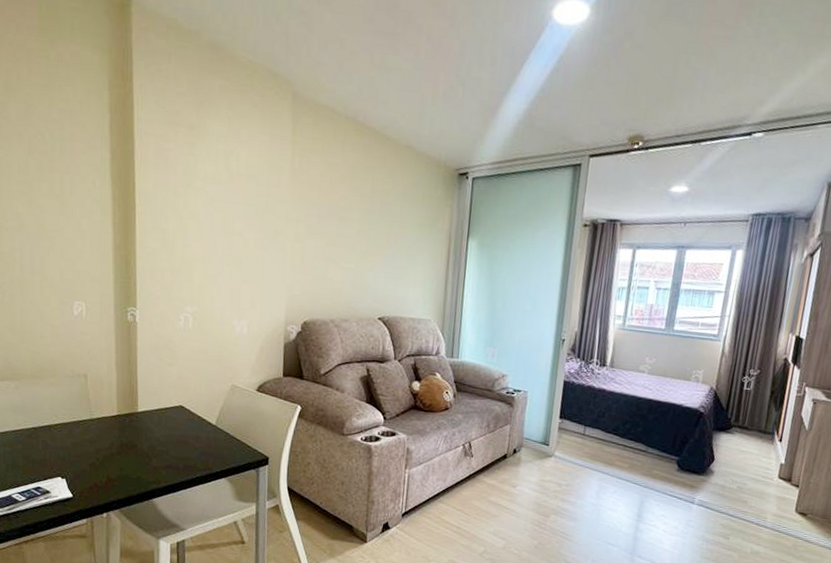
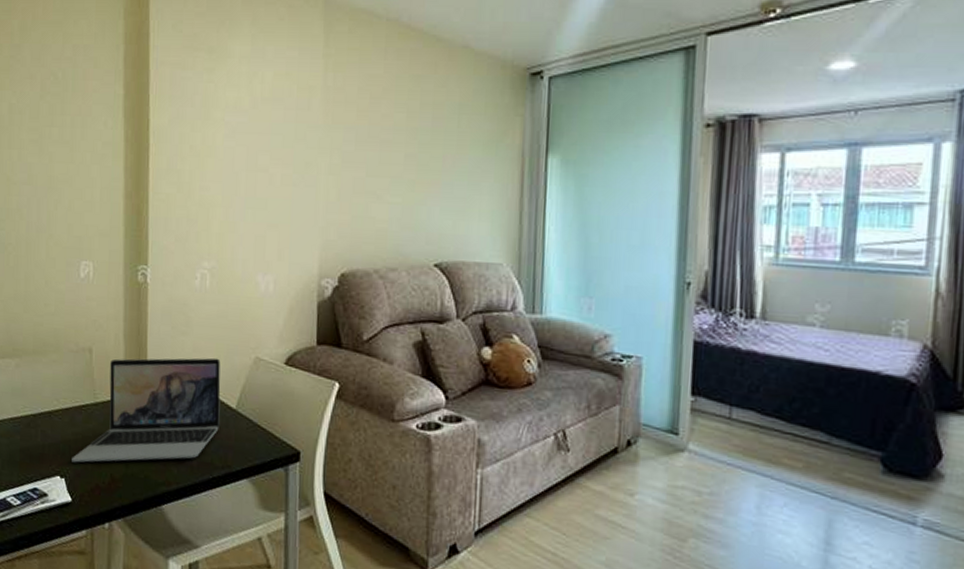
laptop: none [71,383,203,467] -> present [72,357,221,463]

